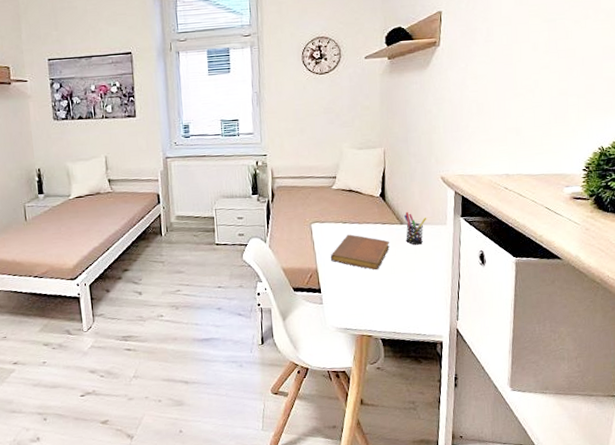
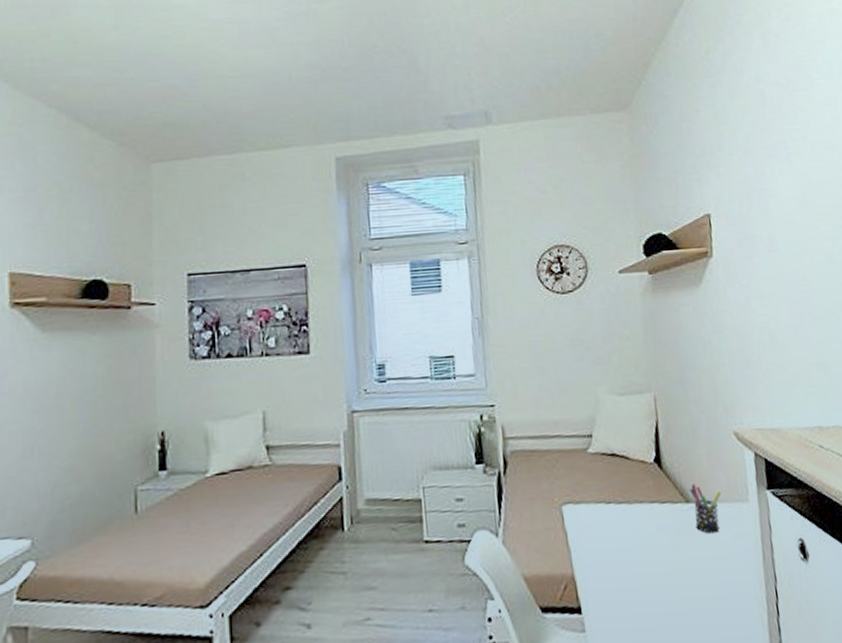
notebook: present [330,234,390,270] -> none [591,520,674,575]

